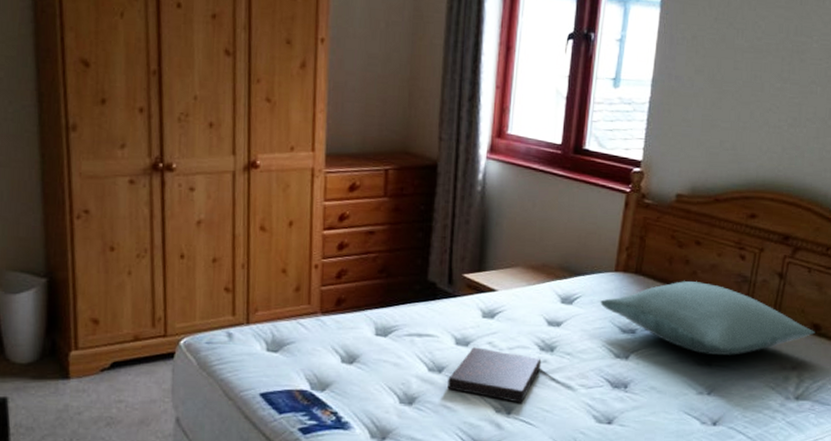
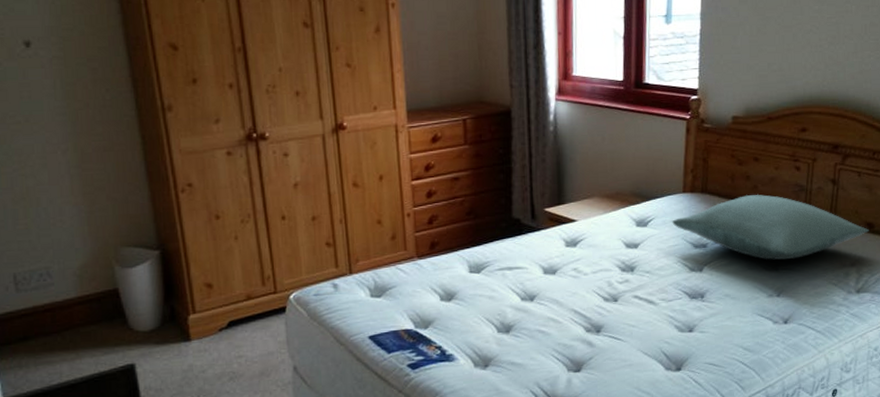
book: present [447,347,542,403] -> none [540,274,624,322]

